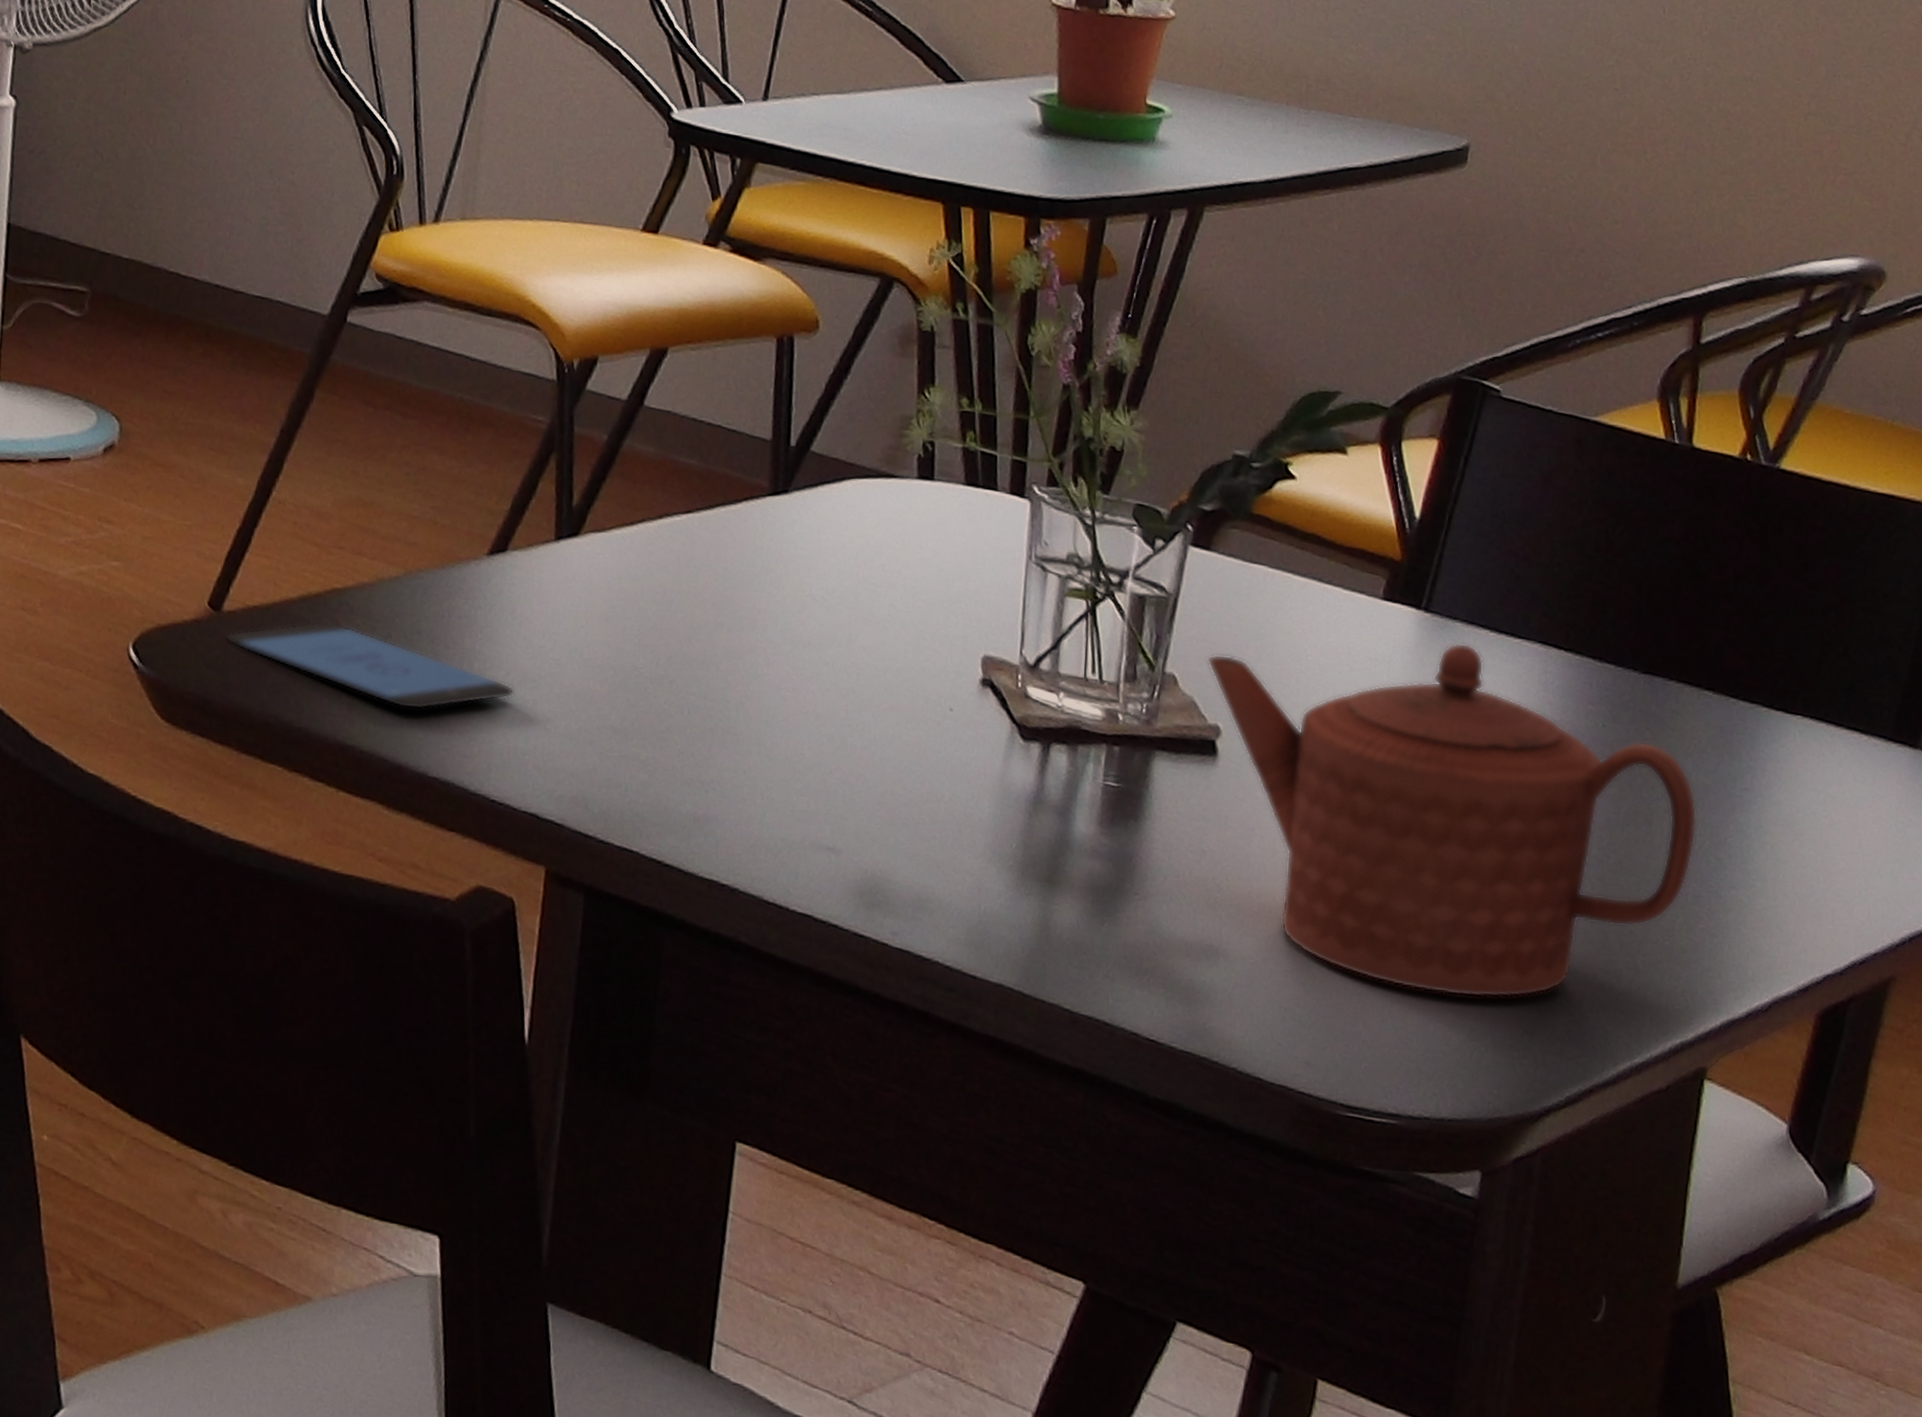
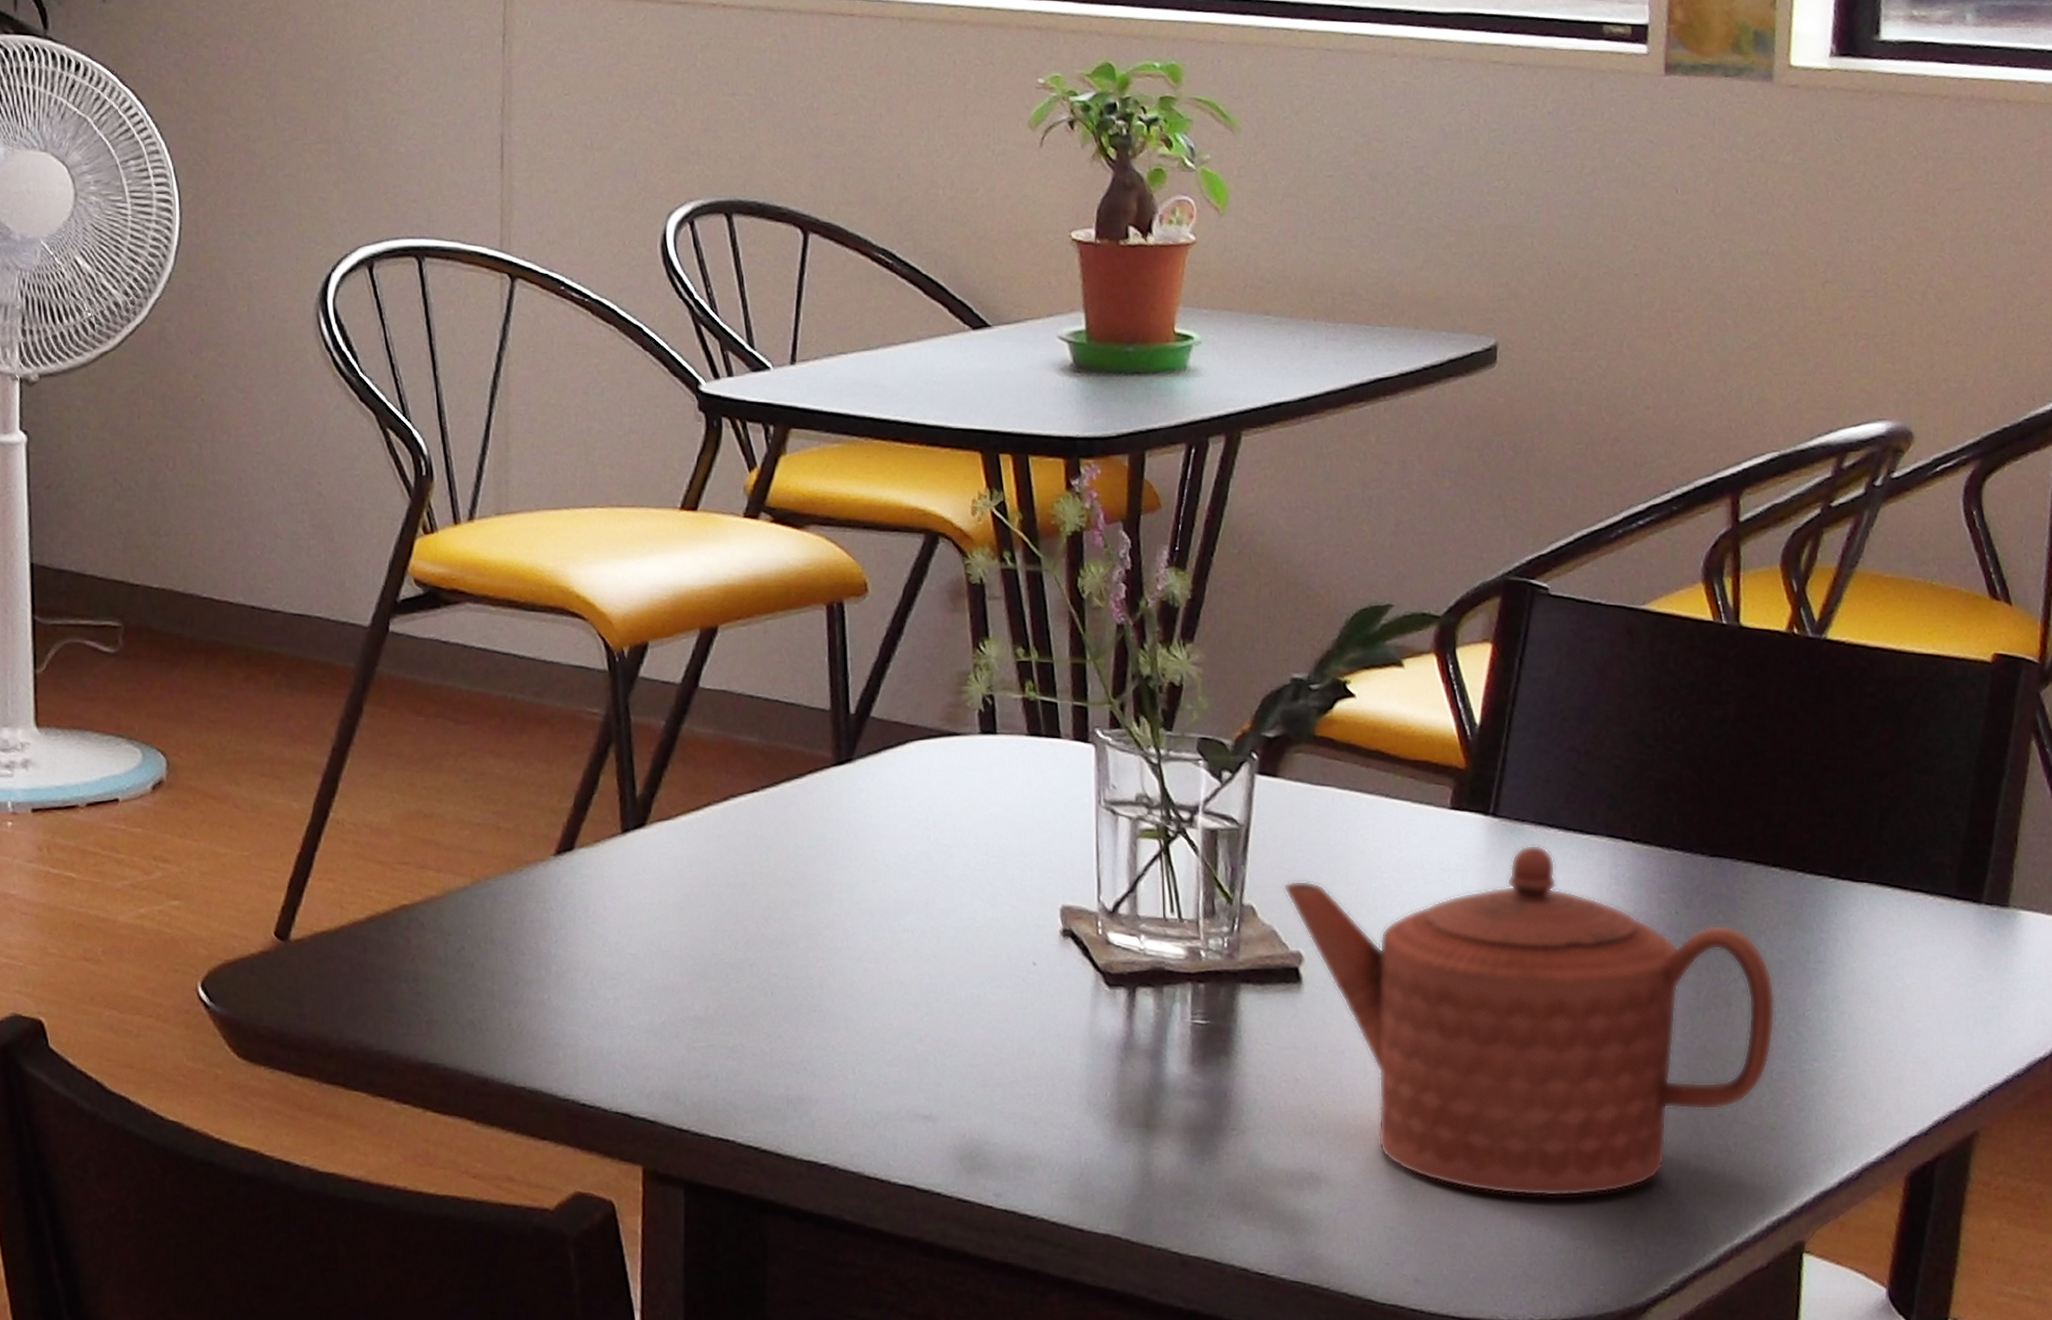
smartphone: present [226,622,515,710] -> none [296,941,595,1020]

